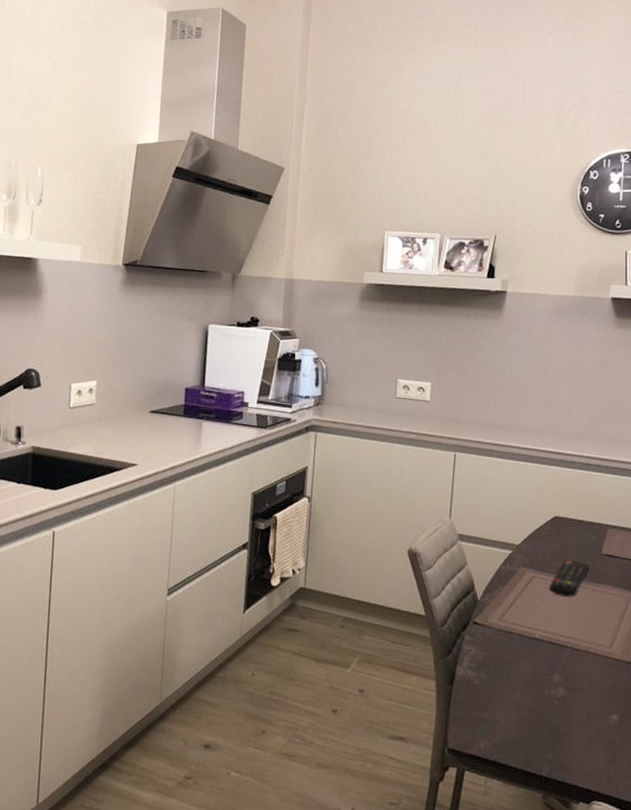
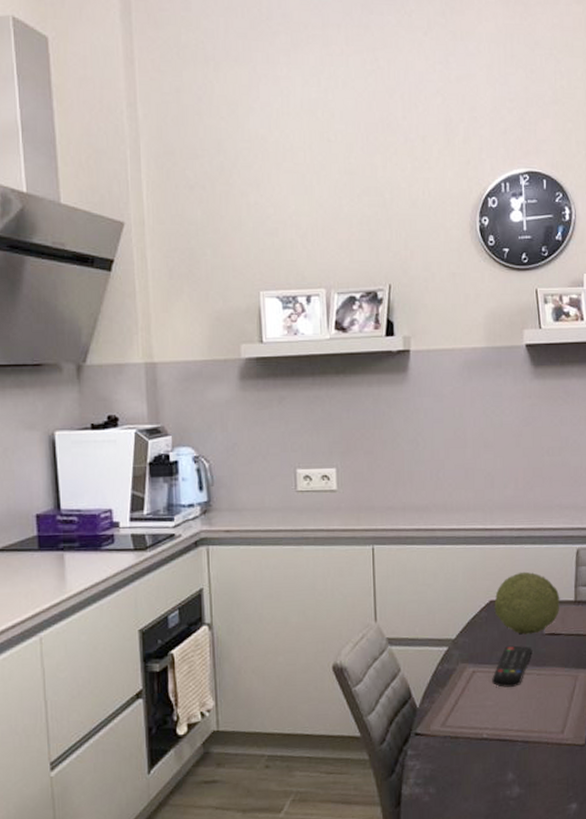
fruit: none [558,495,621,552] -> present [494,571,560,635]

